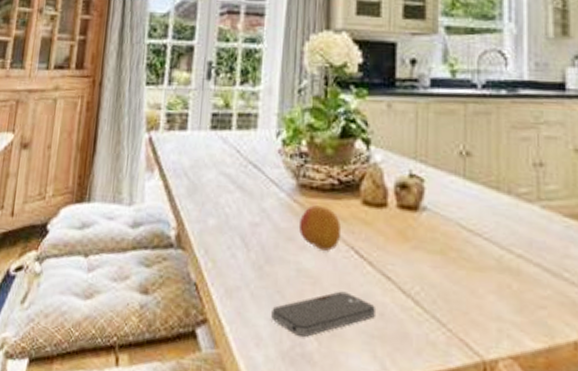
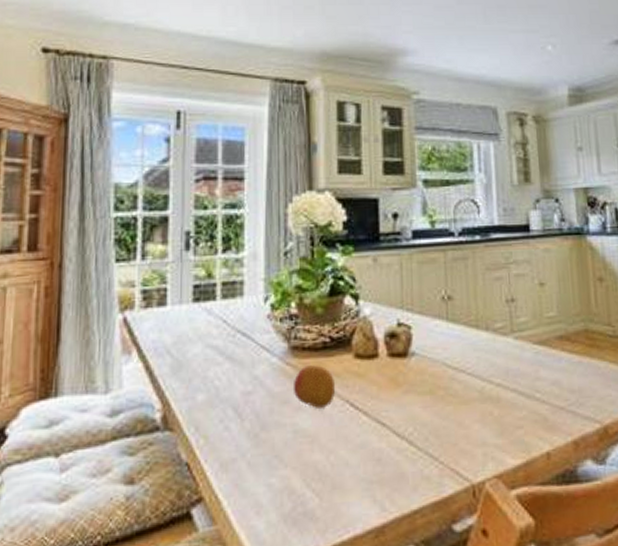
smartphone: present [270,291,377,338] -> none [269,444,374,497]

